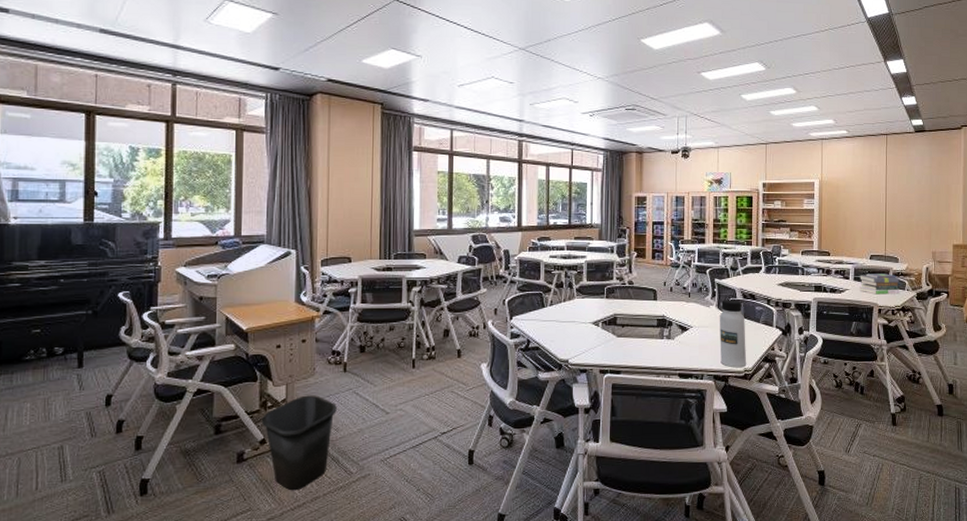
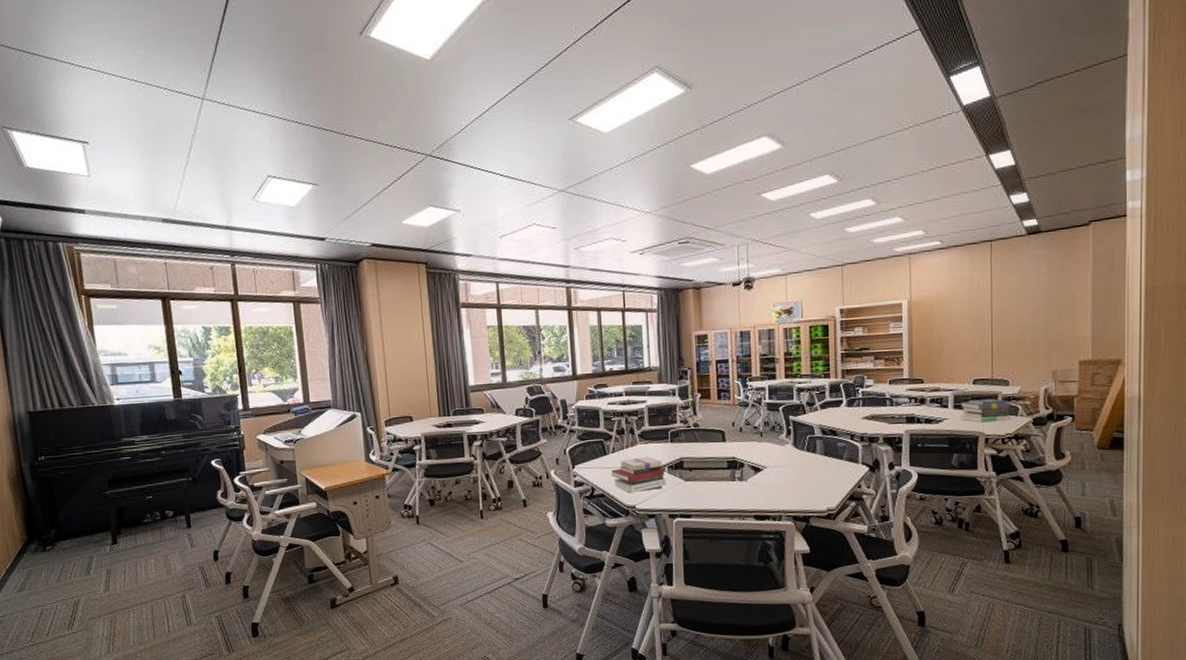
waste bin: present [261,395,337,491] -> none [347,546,414,633]
books: none [547,311,599,347] -> present [610,456,666,493]
water bottle: present [719,300,747,368] -> none [796,436,830,508]

